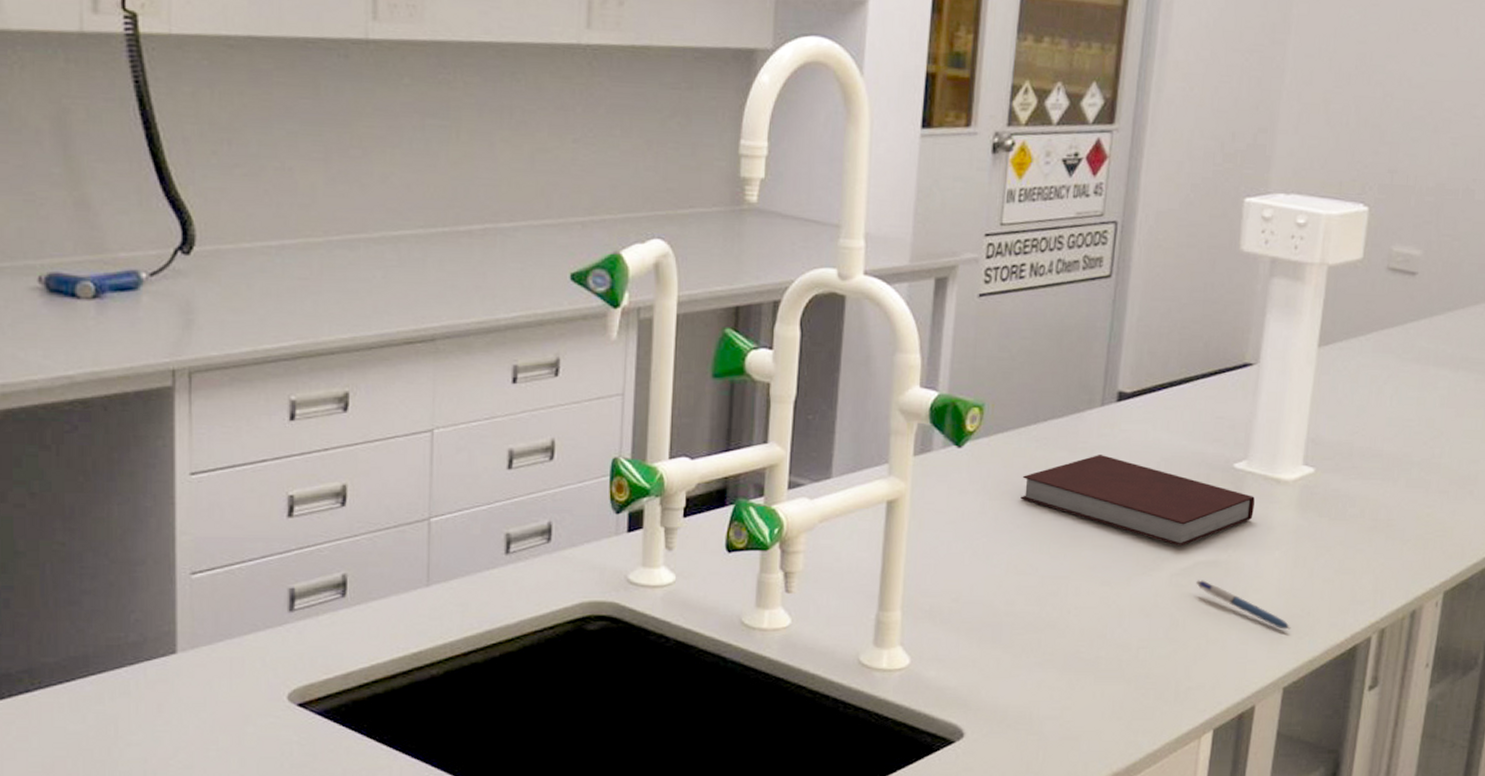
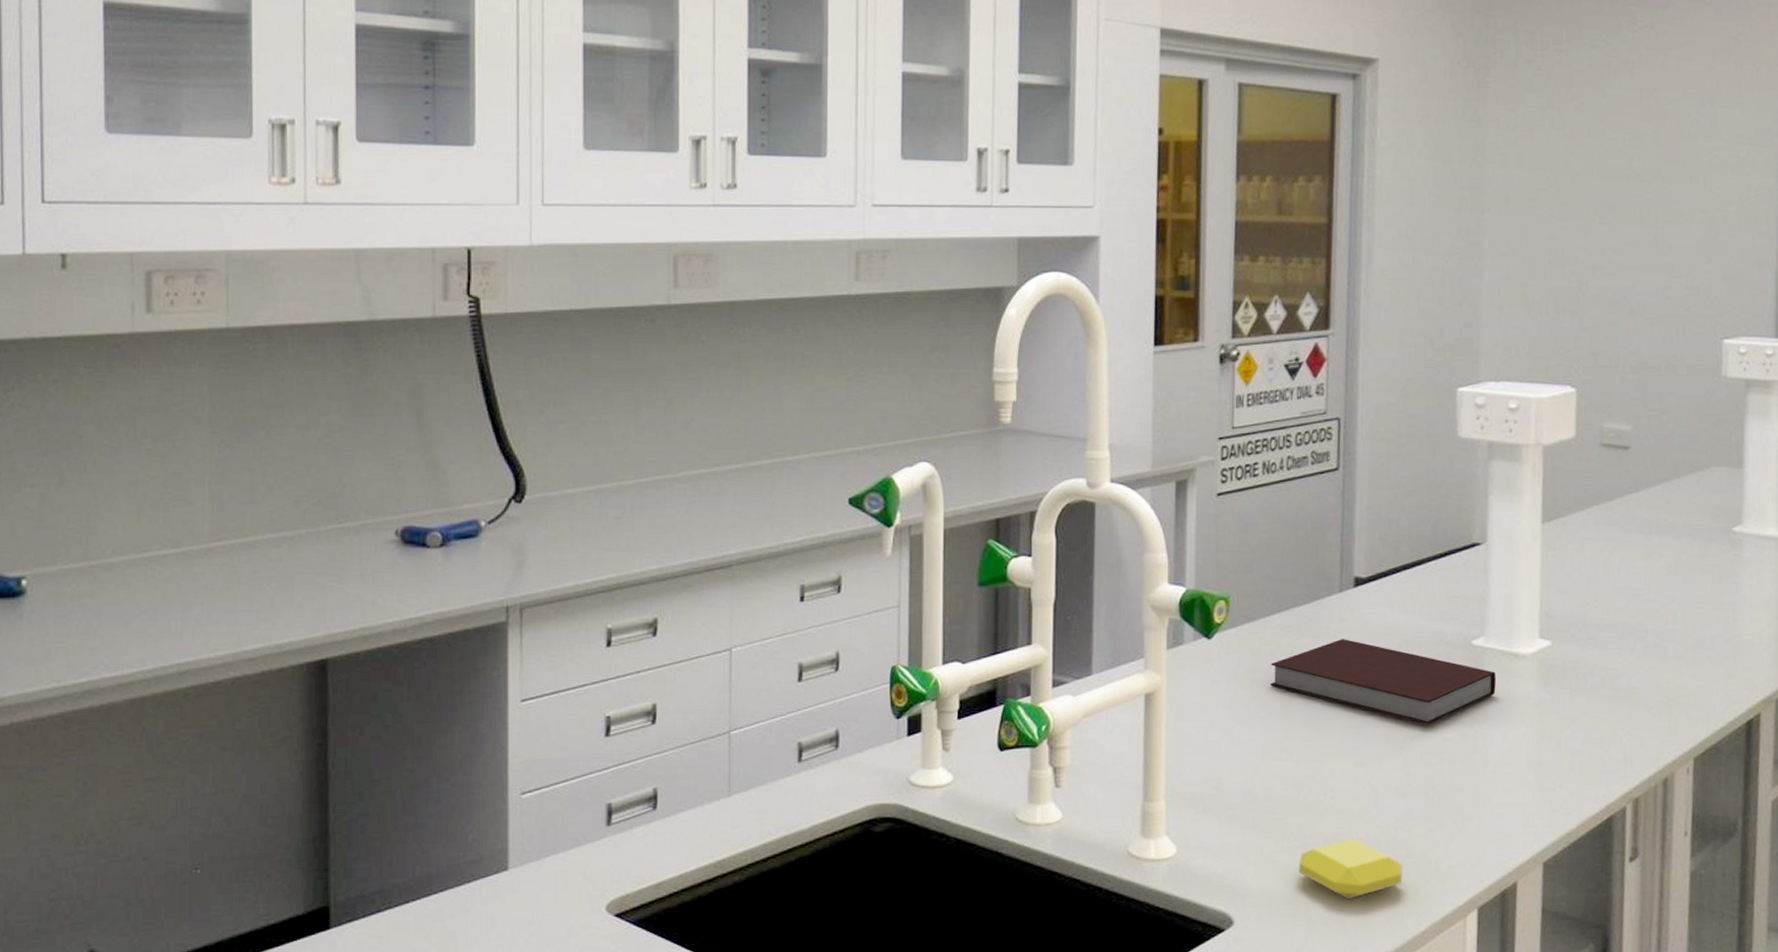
soap bar: none [1035,656,1141,717] -> present [1298,838,1402,900]
pen: present [1196,580,1291,630] -> none [1446,757,1545,803]

